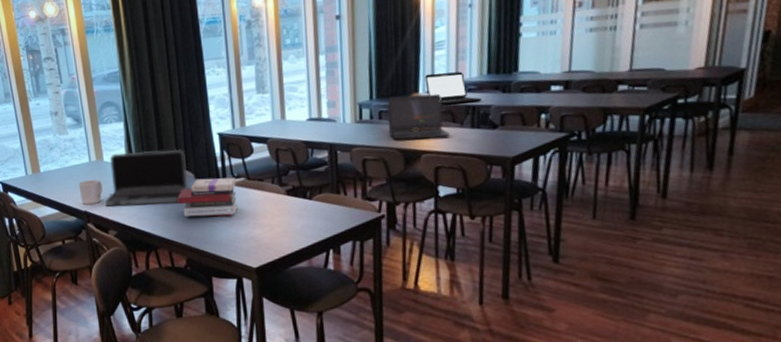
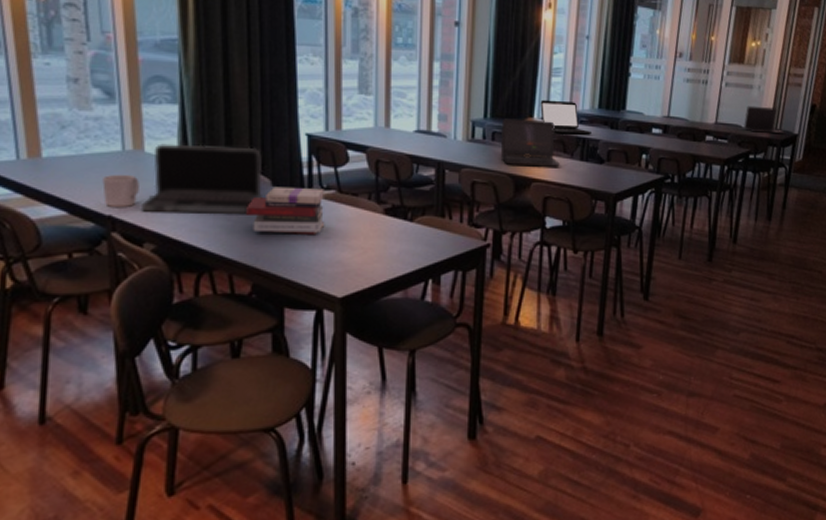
laptop computer: none [668,42,727,74] -> present [744,105,785,134]

